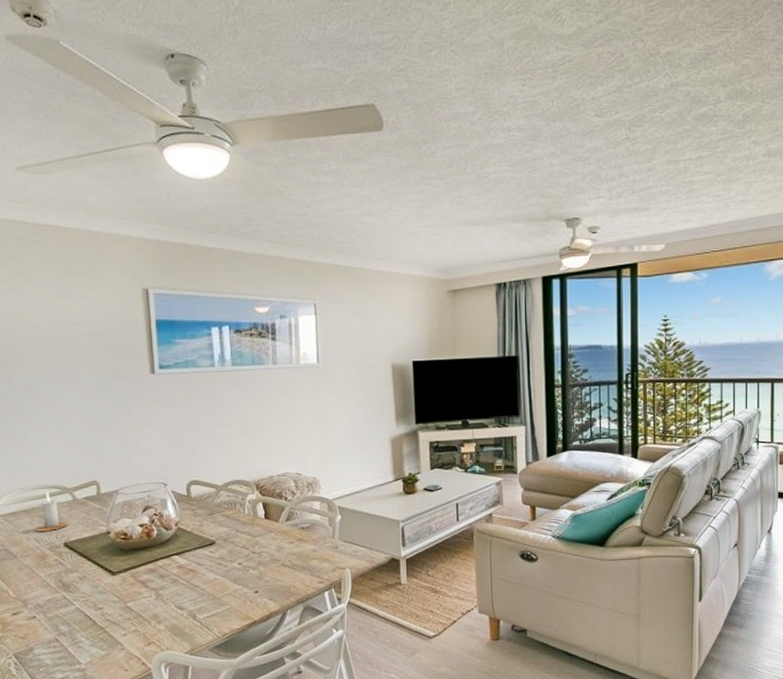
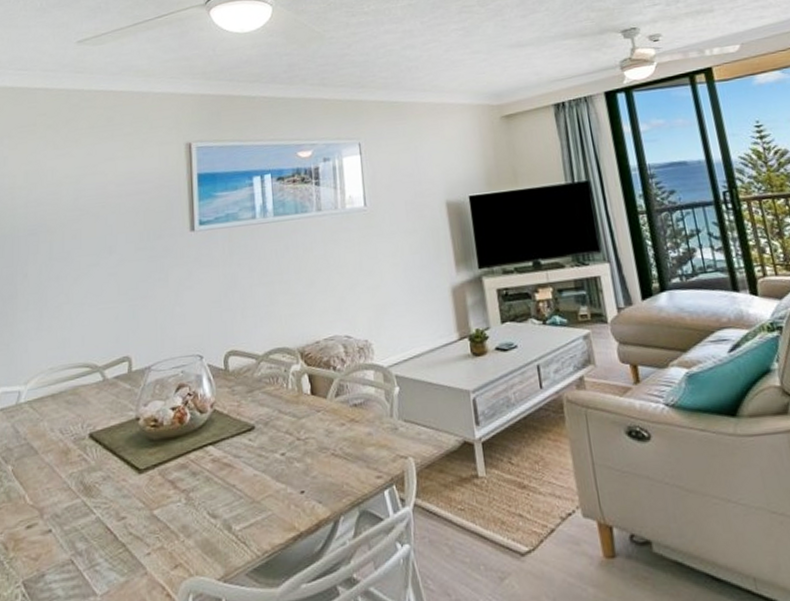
candle: present [35,491,69,532] -> none [61,371,96,421]

